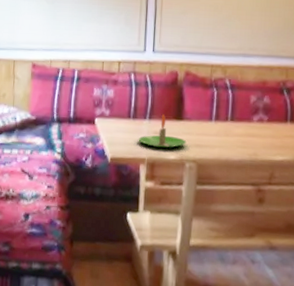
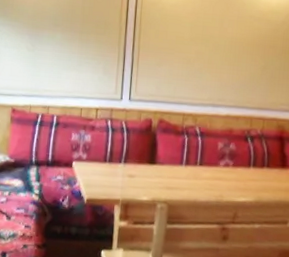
candle: present [138,113,187,148] -> none [113,158,159,190]

